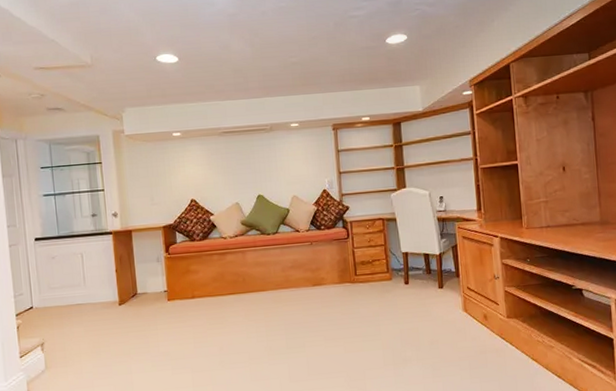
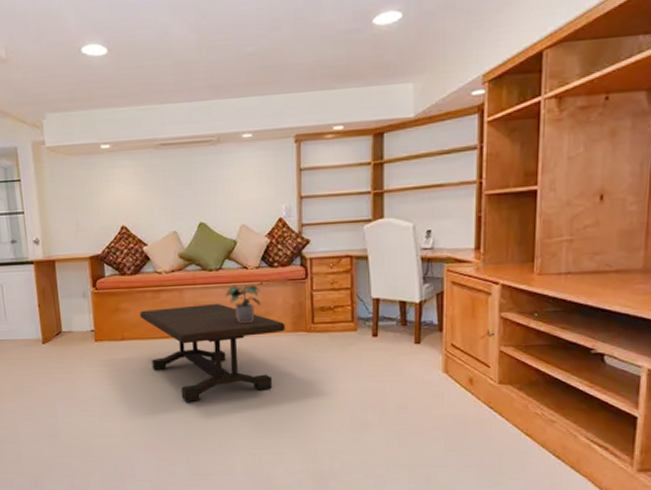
coffee table: none [208,262,333,351] -> present [140,304,285,402]
potted plant: none [282,245,312,279] -> present [225,285,261,324]

